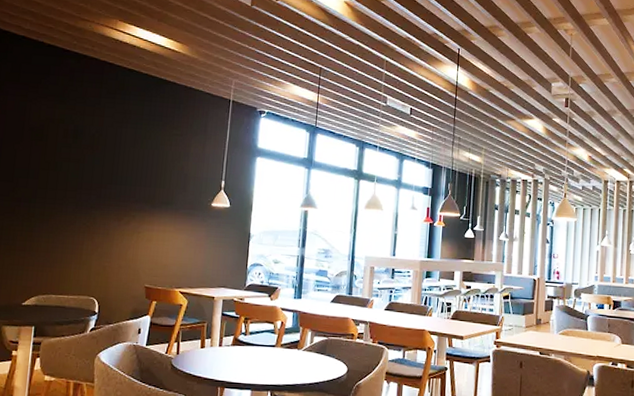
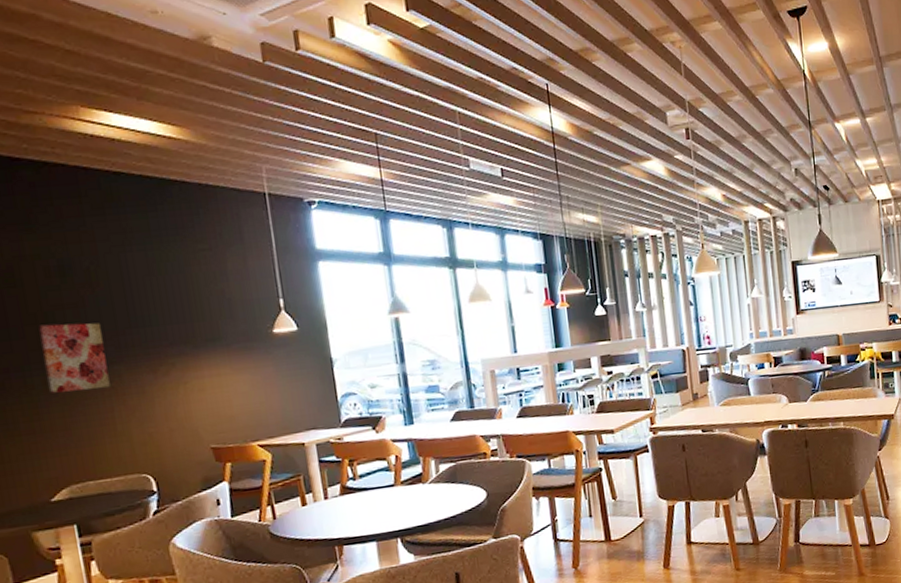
wall art: none [43,171,92,225] -> present [38,323,110,393]

